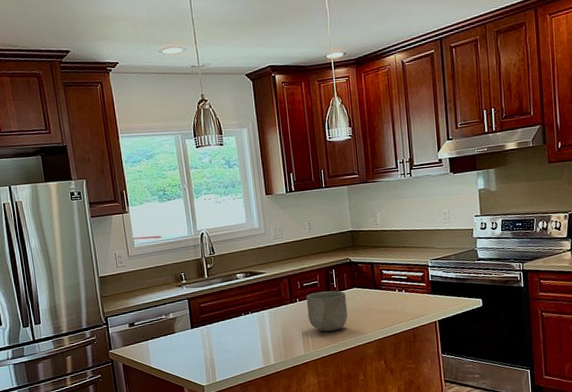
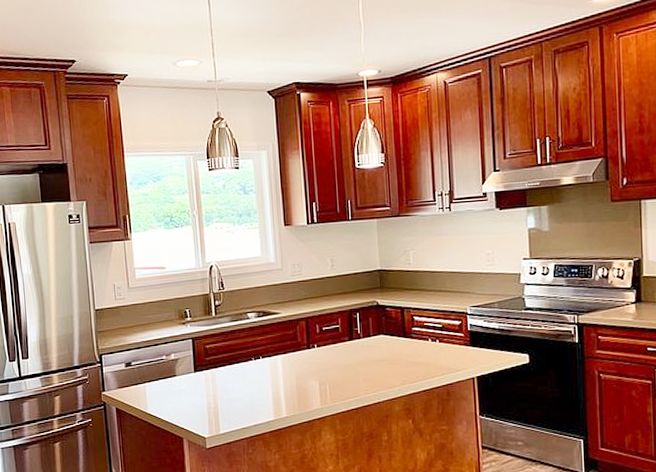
bowl: present [306,290,348,332] -> none [325,337,373,383]

